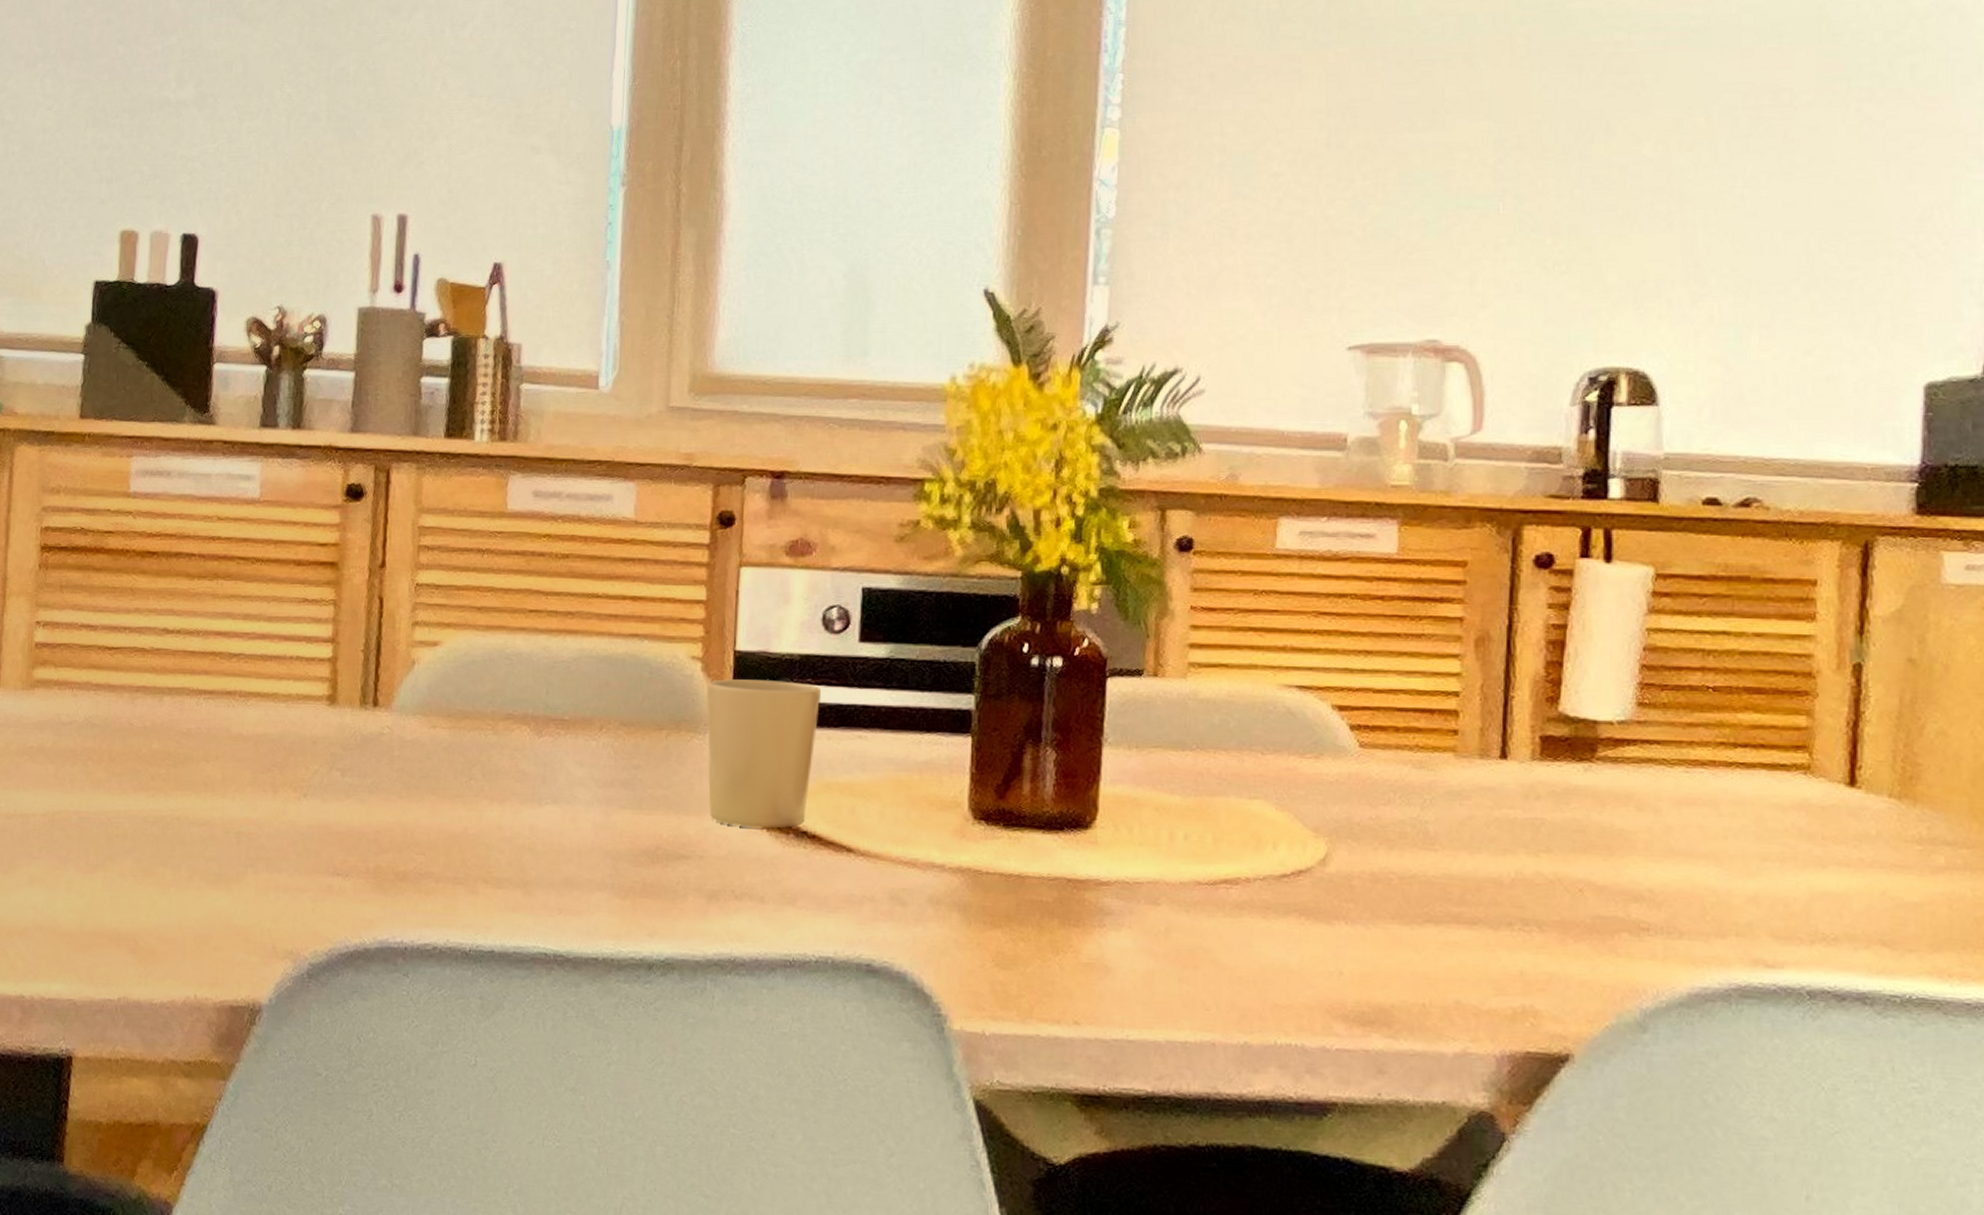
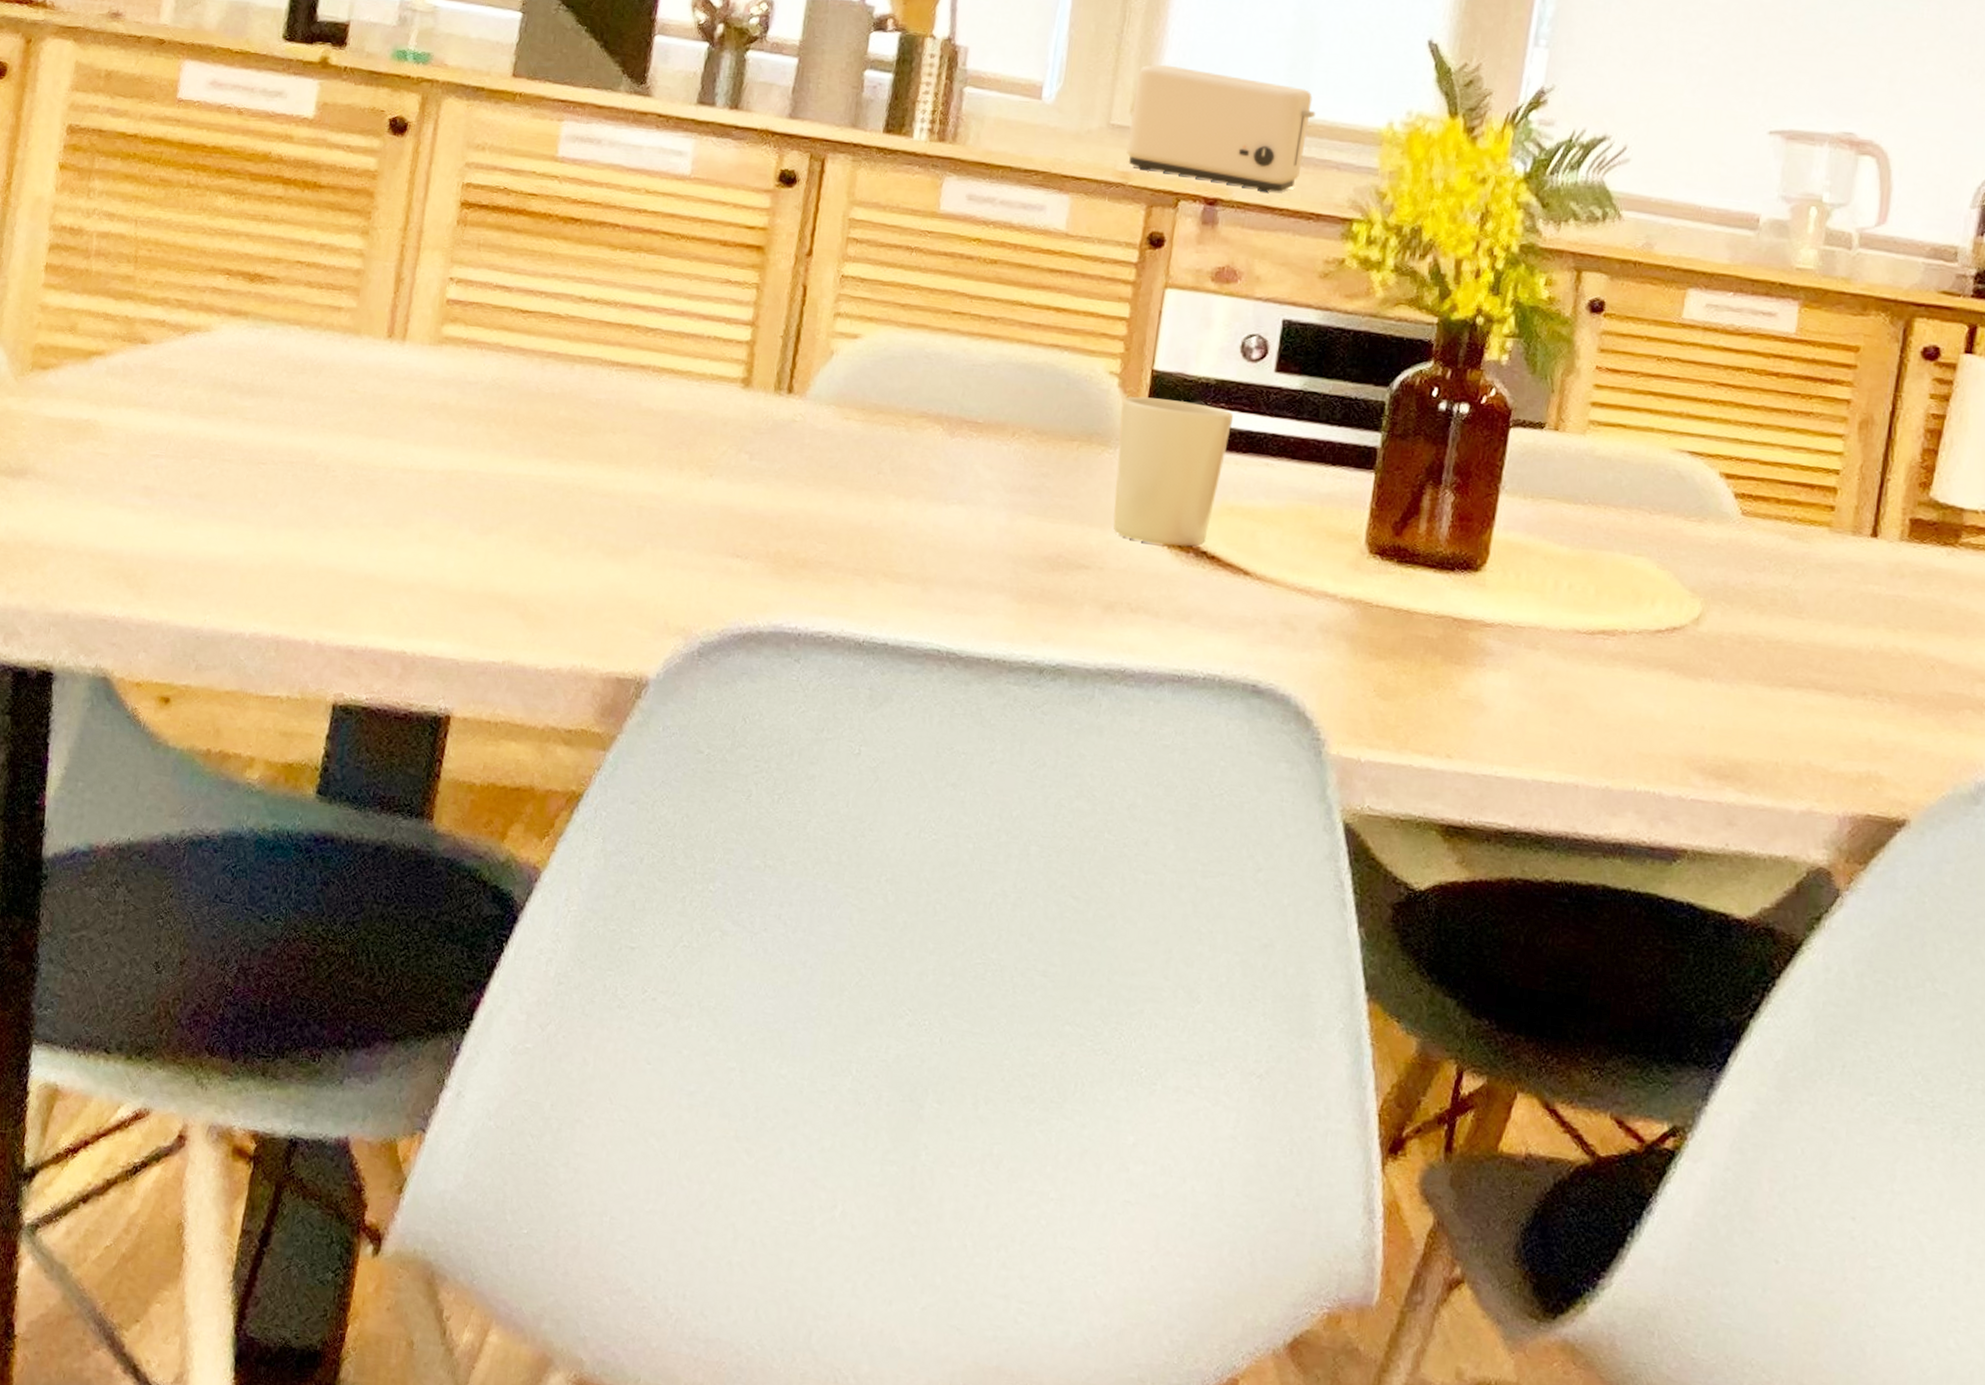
toaster: none [688,341,876,460] -> present [1126,64,1316,192]

